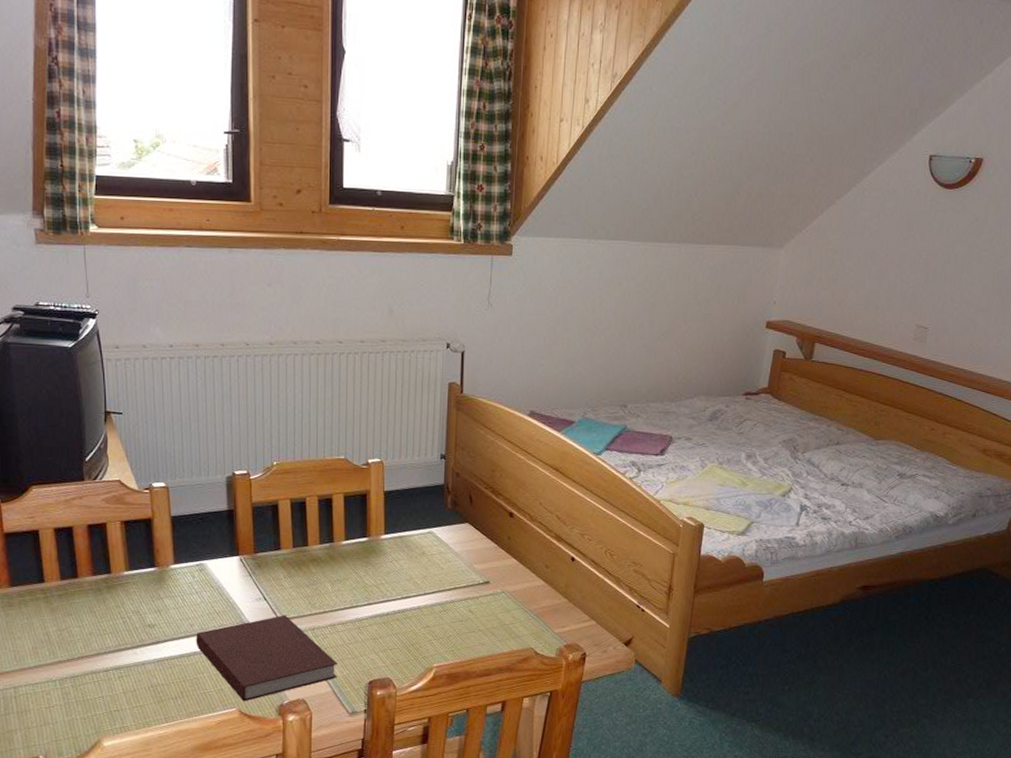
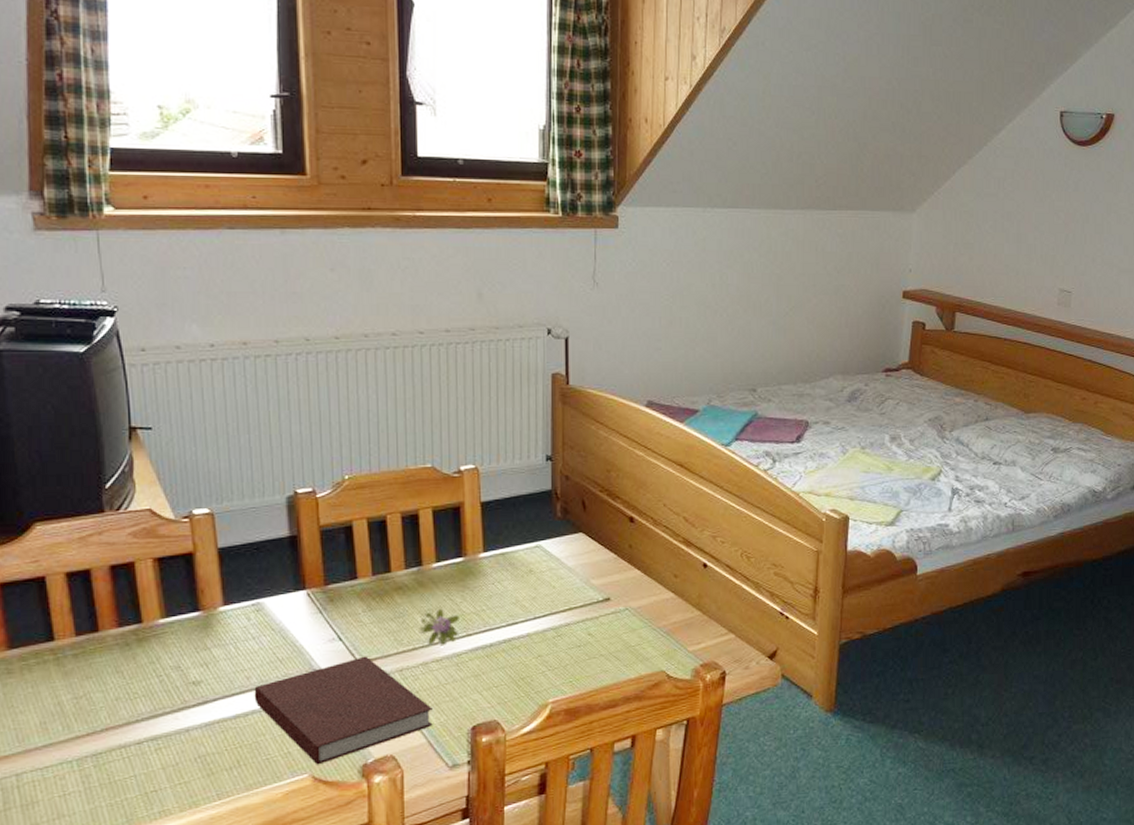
flower: none [328,579,362,612] -> present [417,608,460,647]

